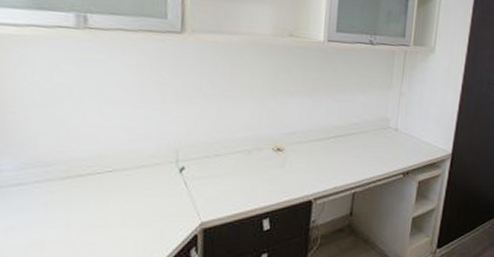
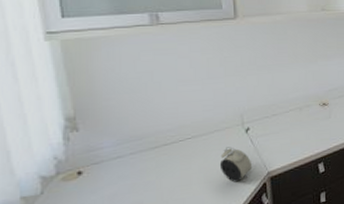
alarm clock: none [143,187,184,230] -> present [219,146,253,183]

